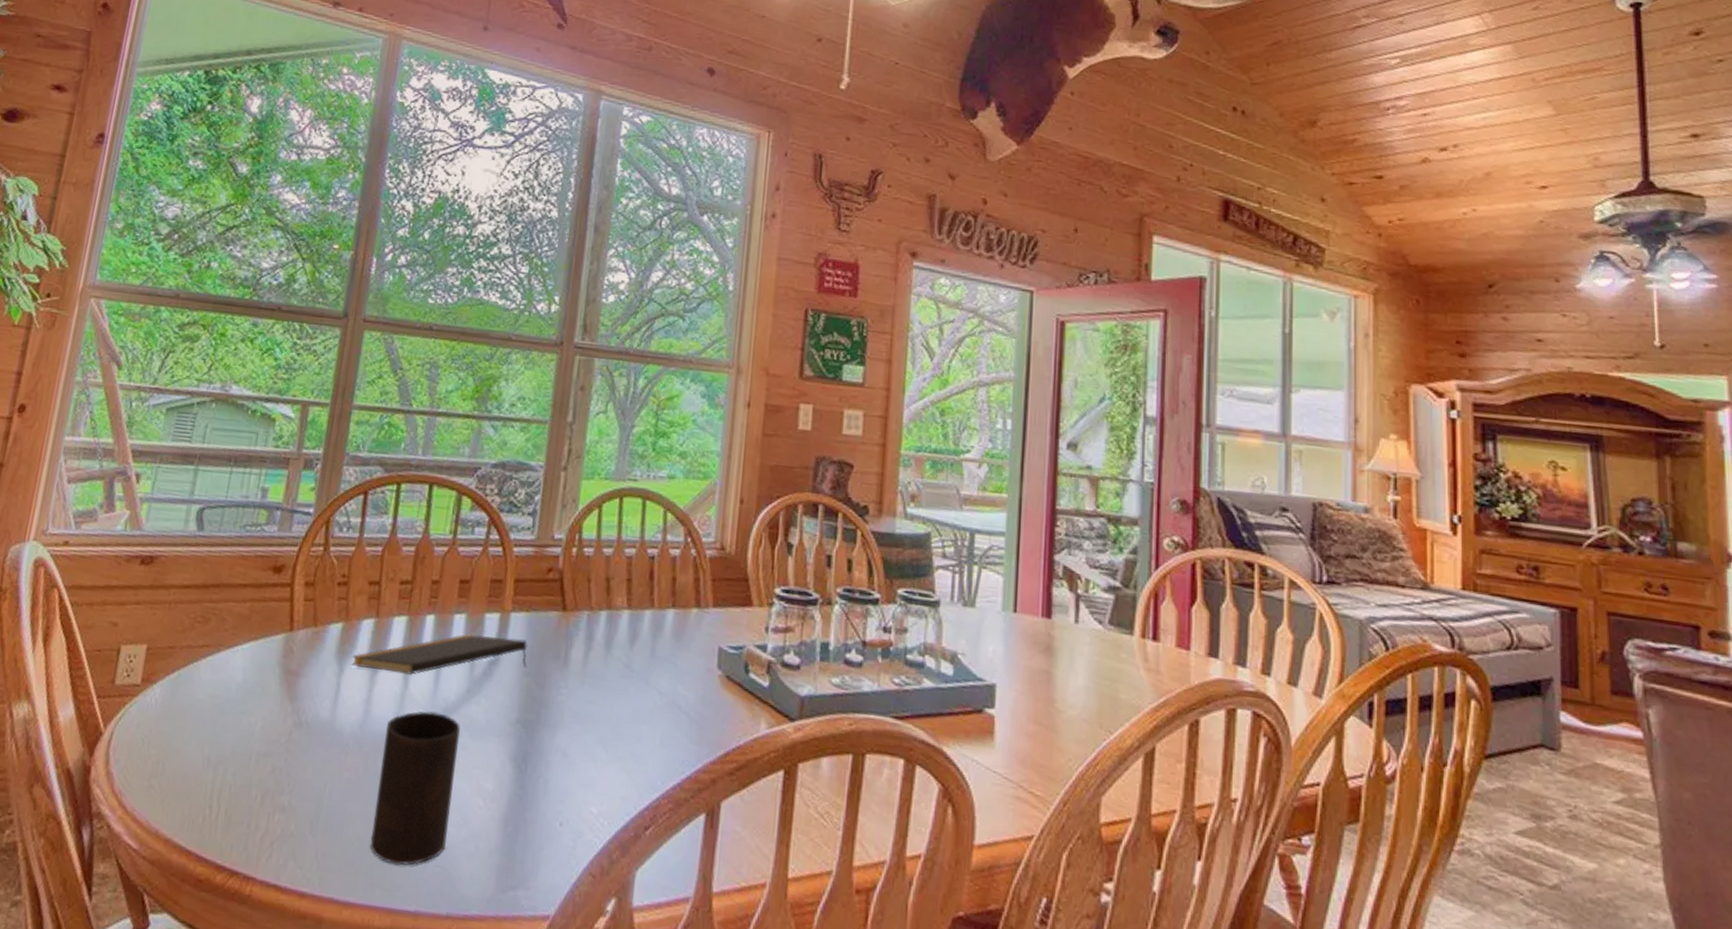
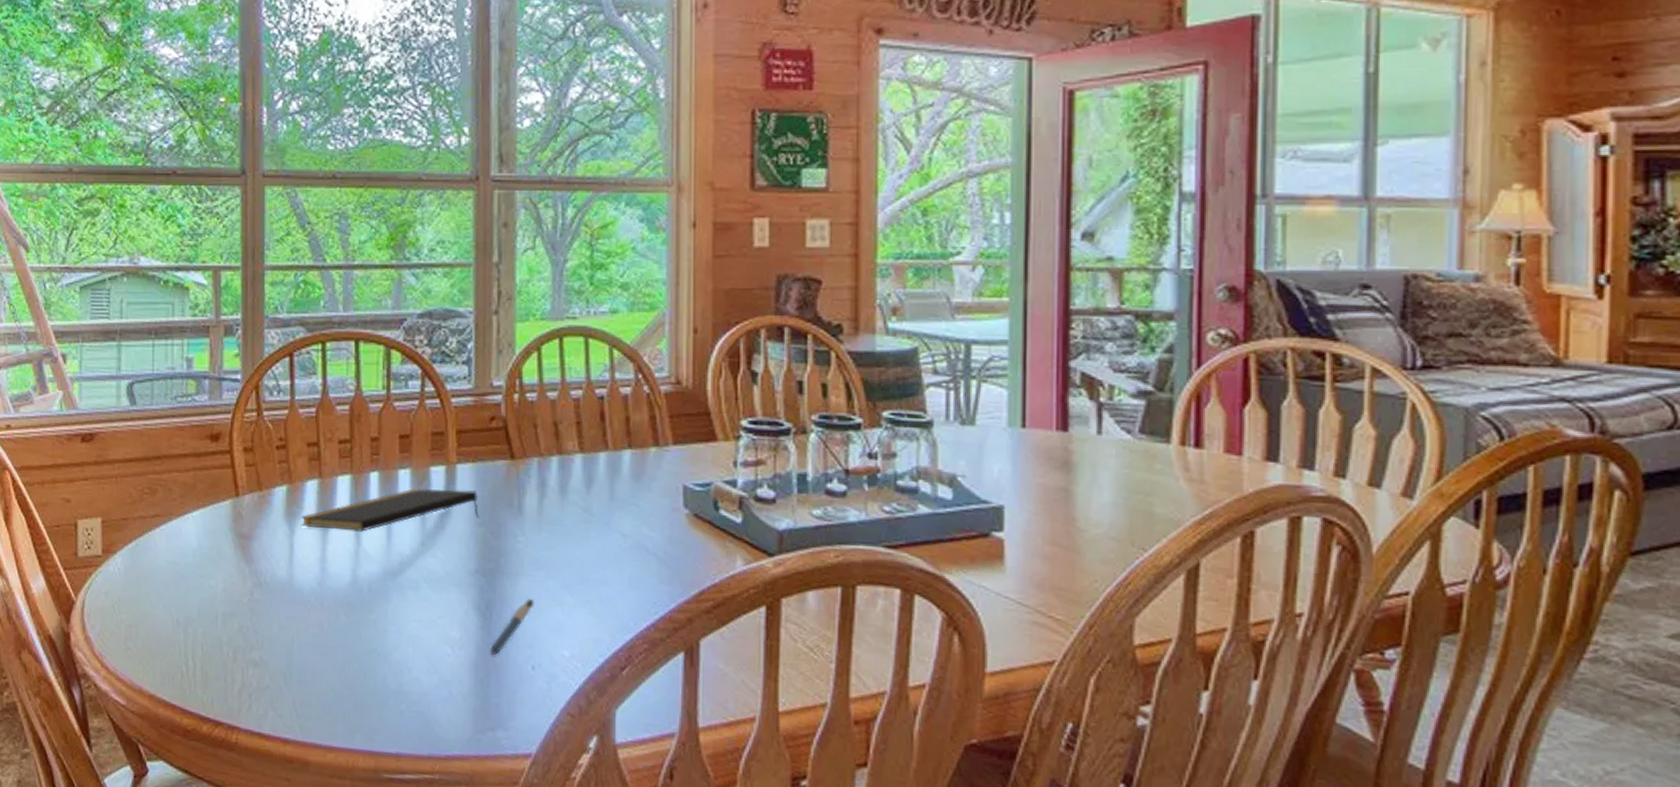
cup: present [370,711,460,866] -> none [344,566,419,712]
pen: none [521,752,570,810] -> present [491,599,534,656]

